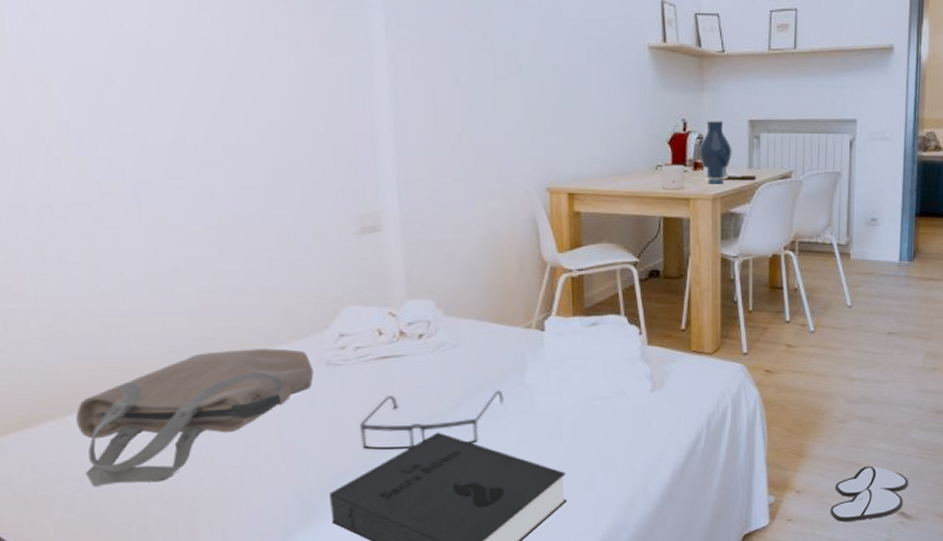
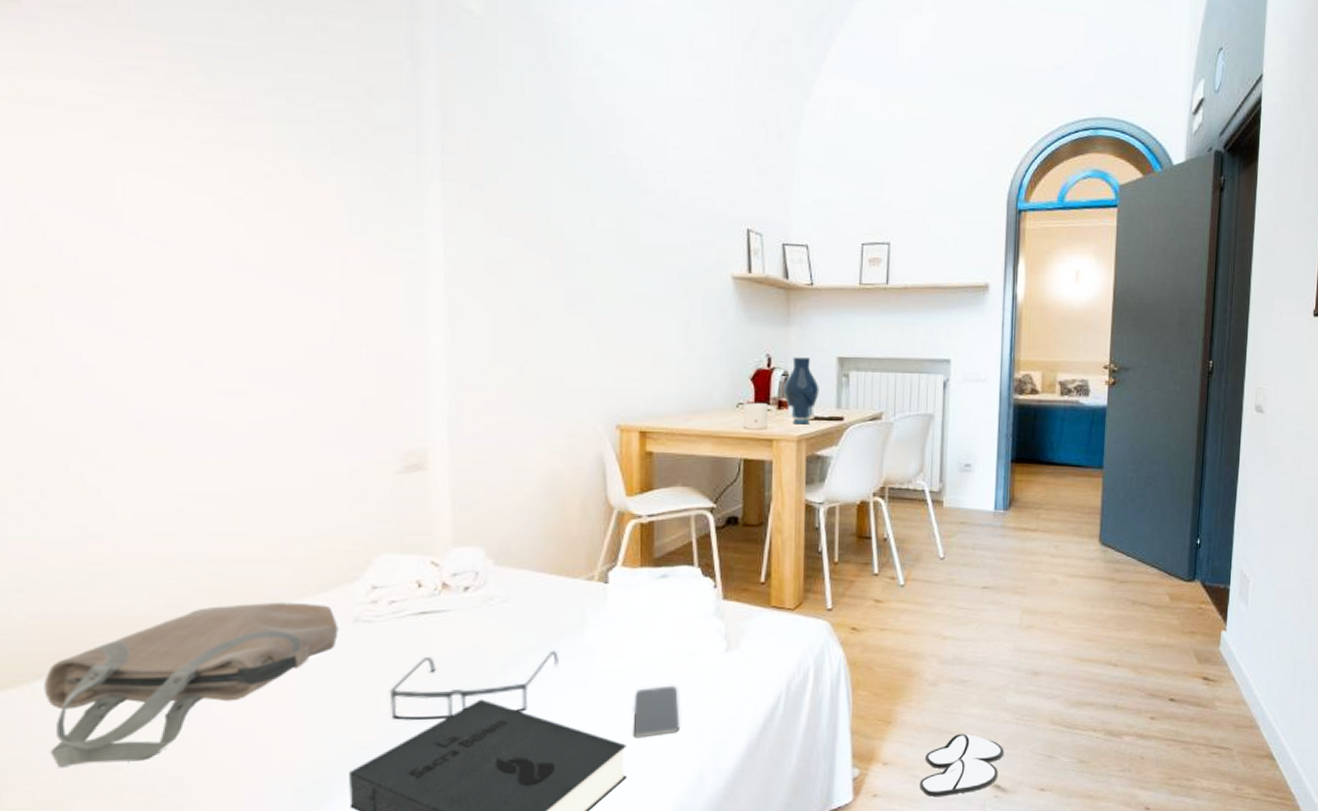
smartphone: none [570,421,612,468] -> present [633,685,680,739]

